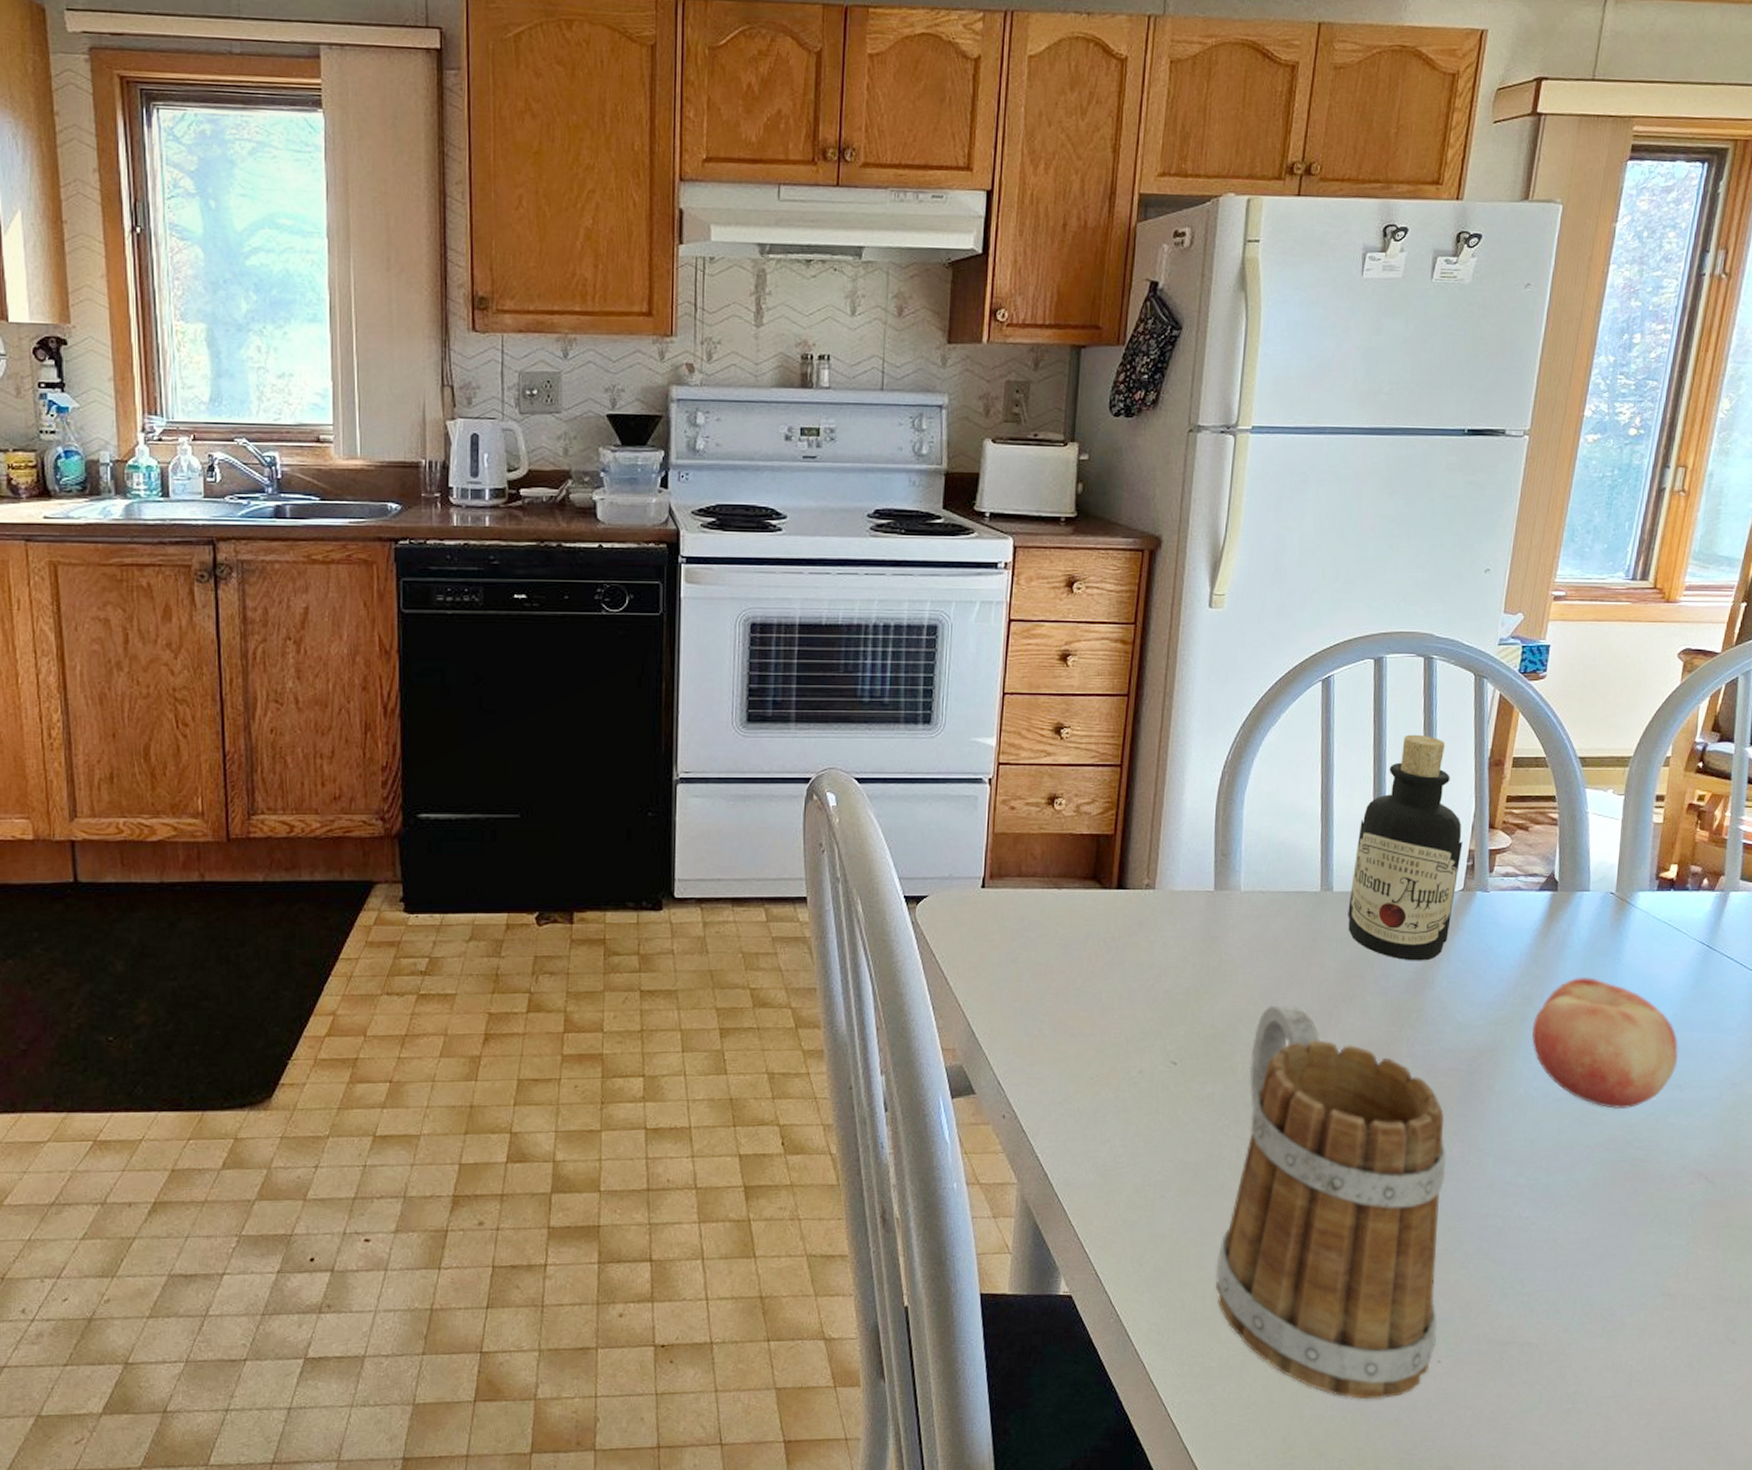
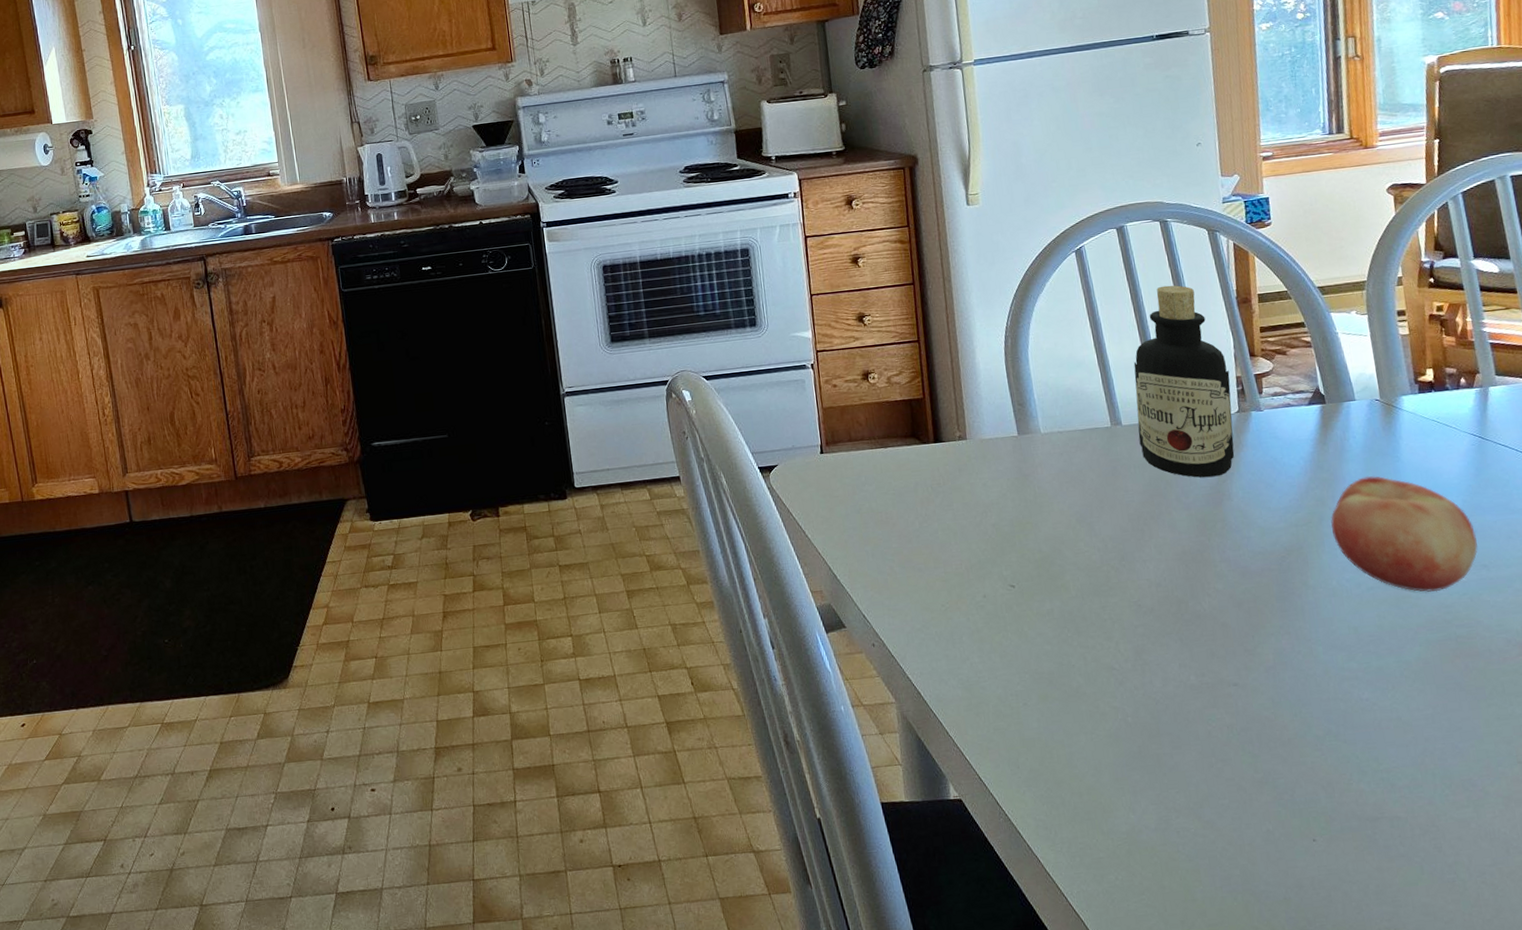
mug: present [1215,1005,1447,1400] -> none [1078,527,1308,881]

